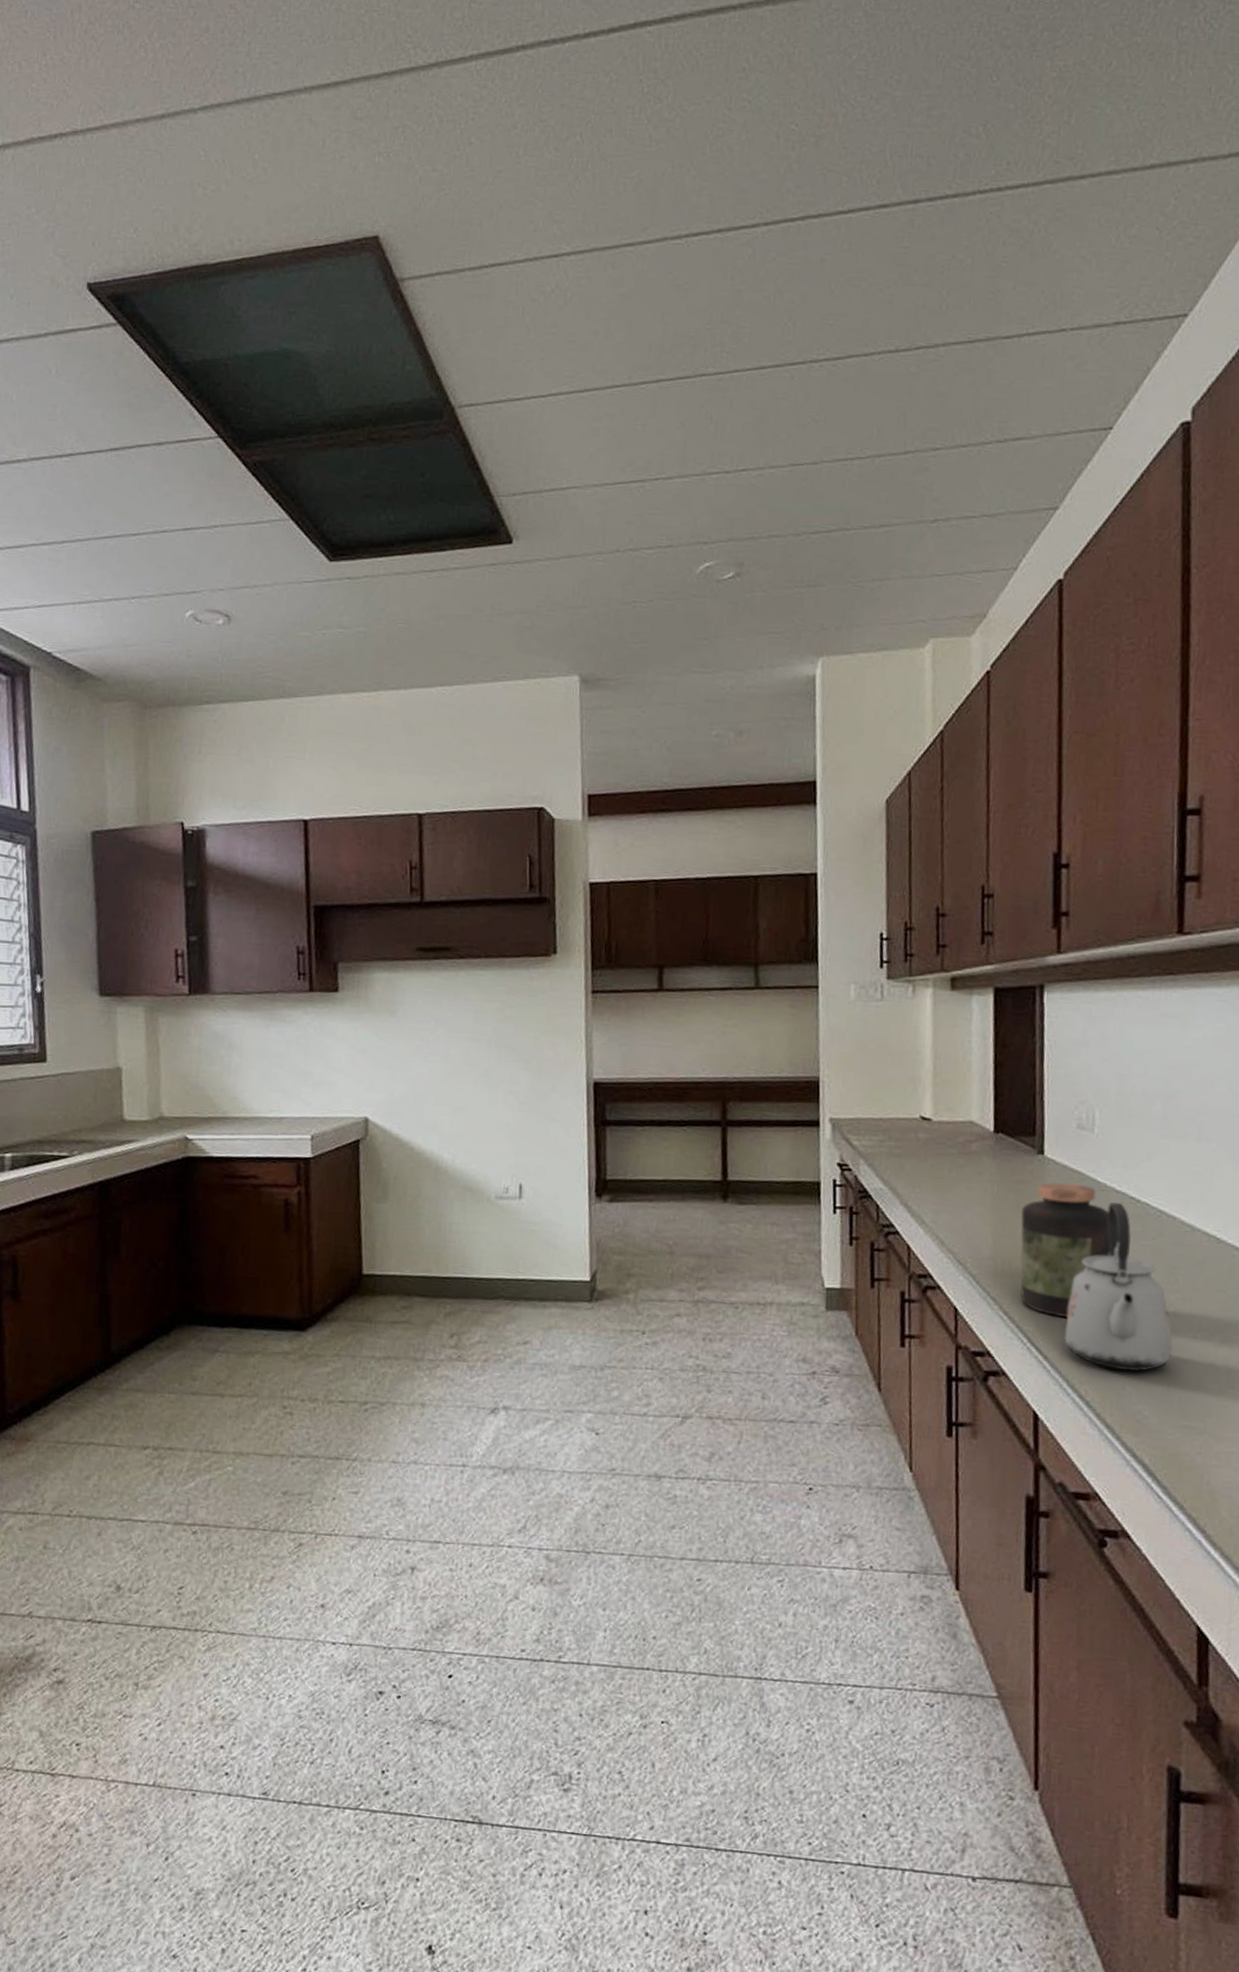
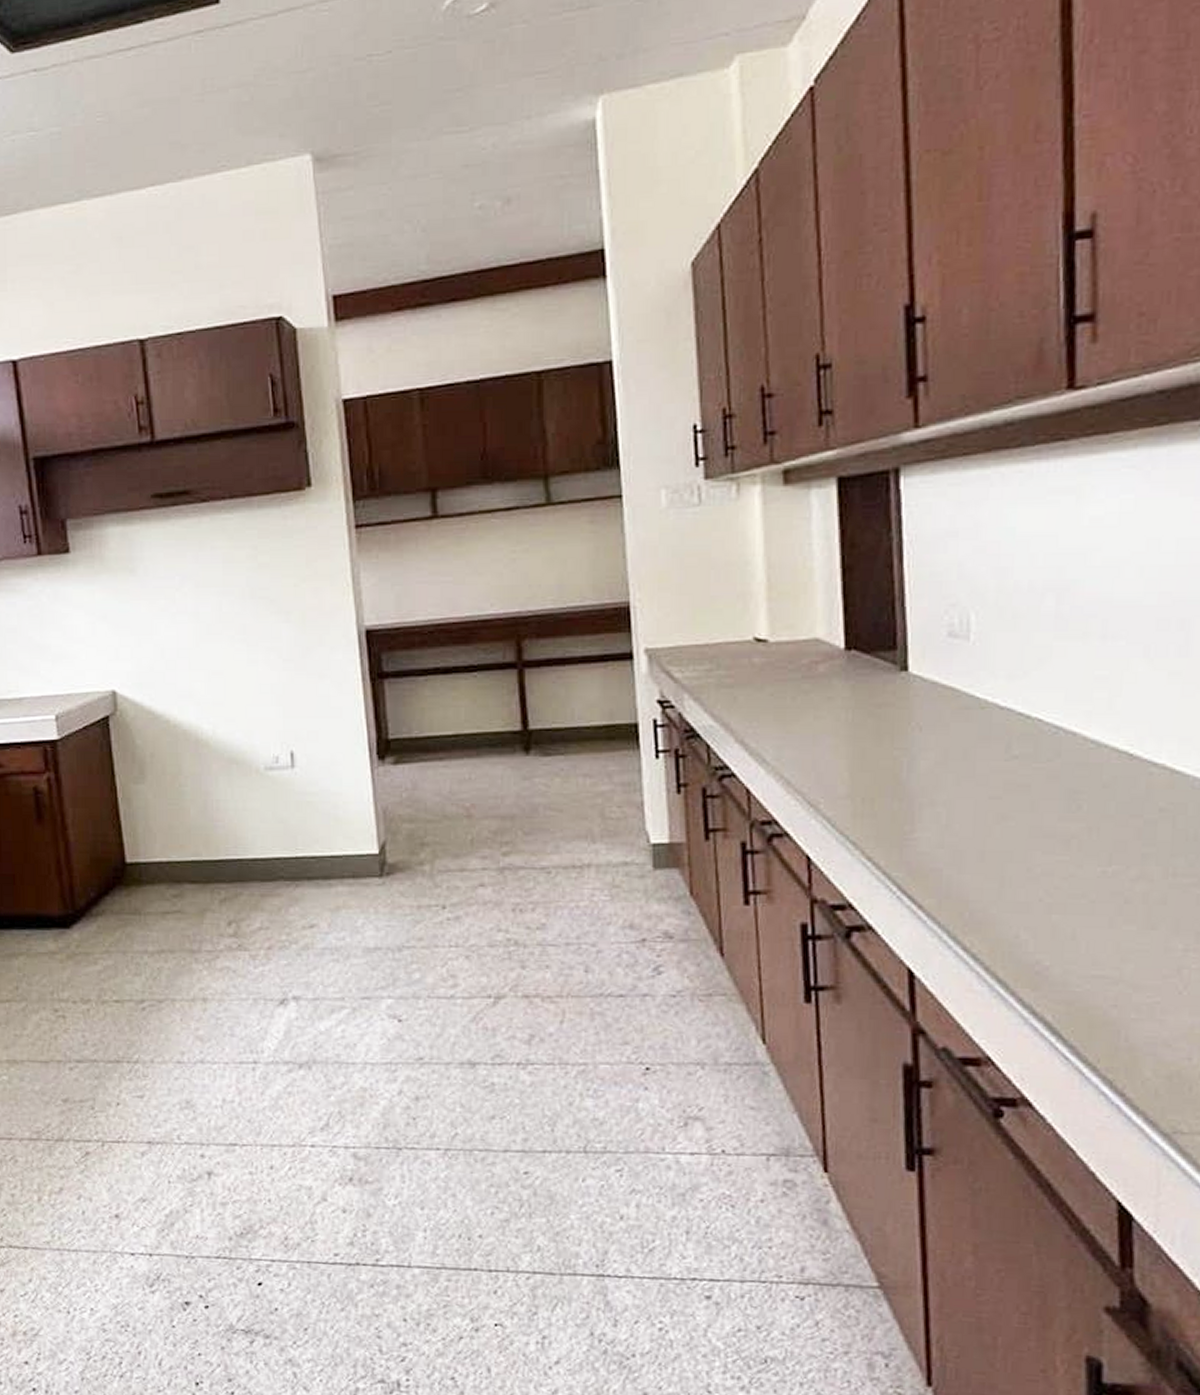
jar: present [1020,1182,1112,1318] -> none [883,703,997,860]
kettle: present [1064,1202,1172,1372] -> none [942,721,1077,917]

